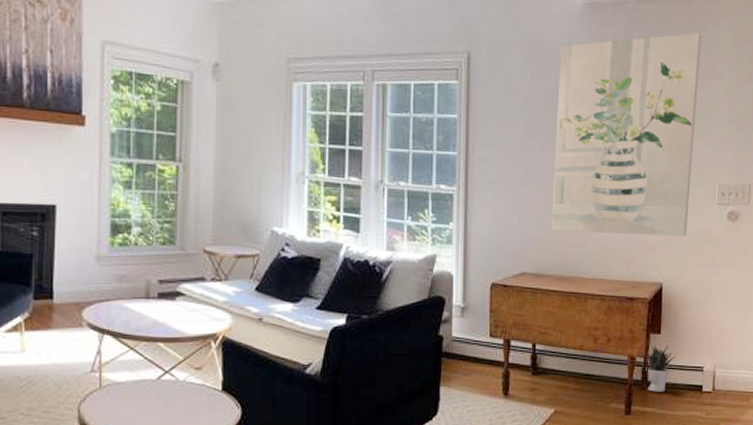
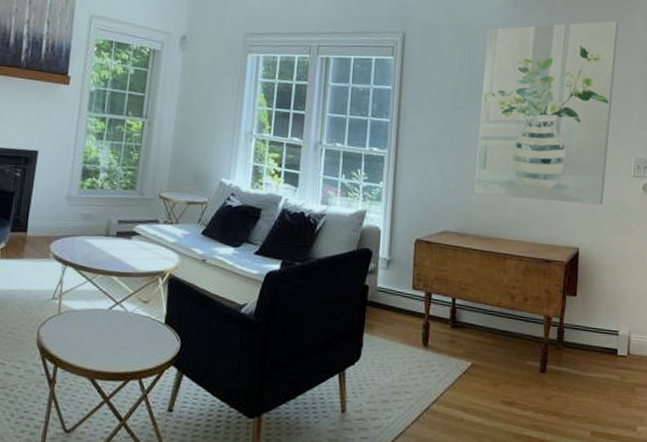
potted plant: present [646,345,677,392] -> none [561,306,592,353]

